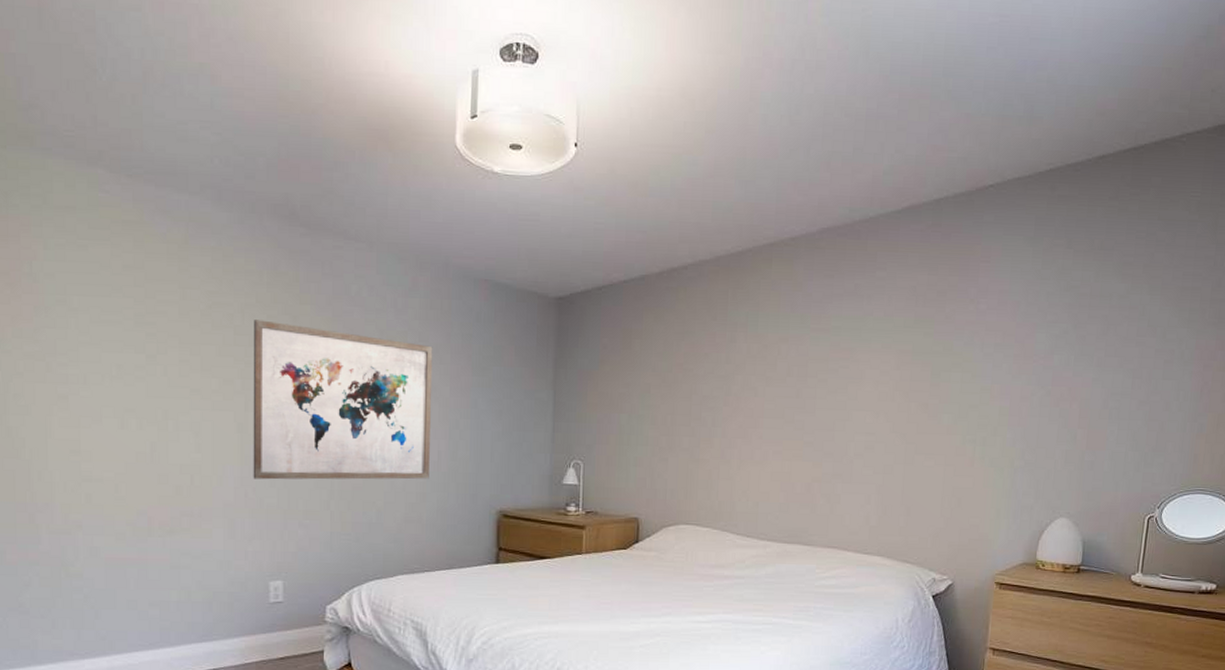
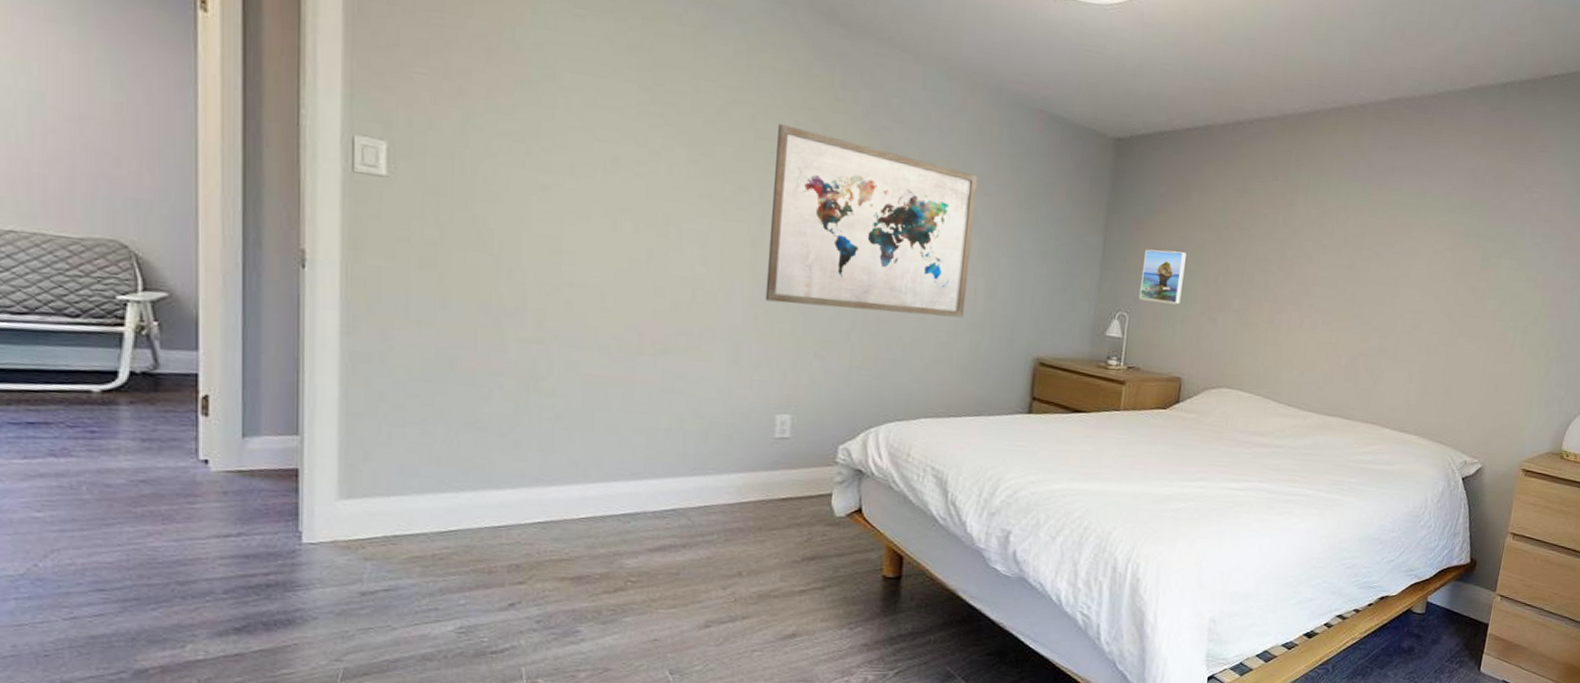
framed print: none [591,398,633,448] -> present [1138,249,1186,305]

